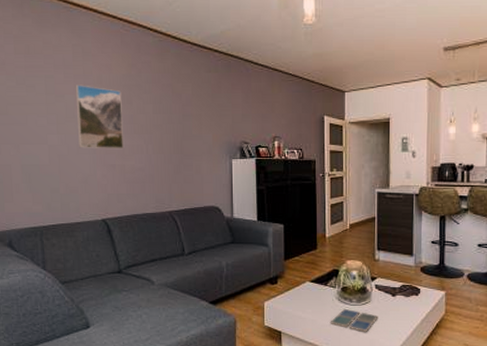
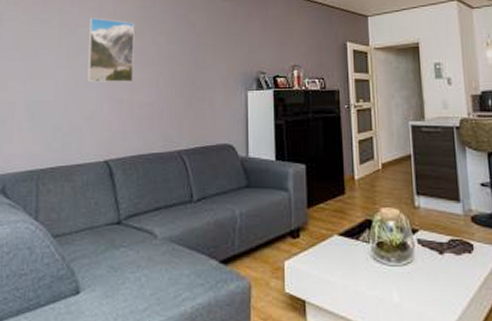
drink coaster: present [330,309,379,332] -> none [364,271,425,302]

